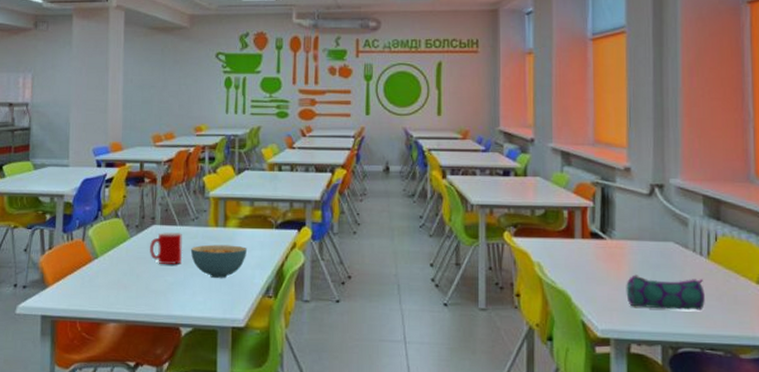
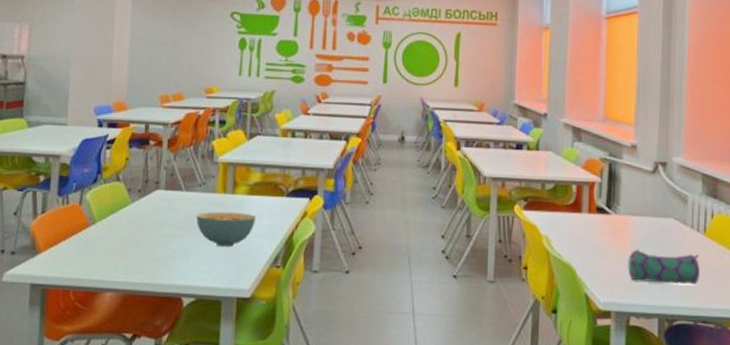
cup: present [150,231,183,264] -> none [152,197,188,232]

